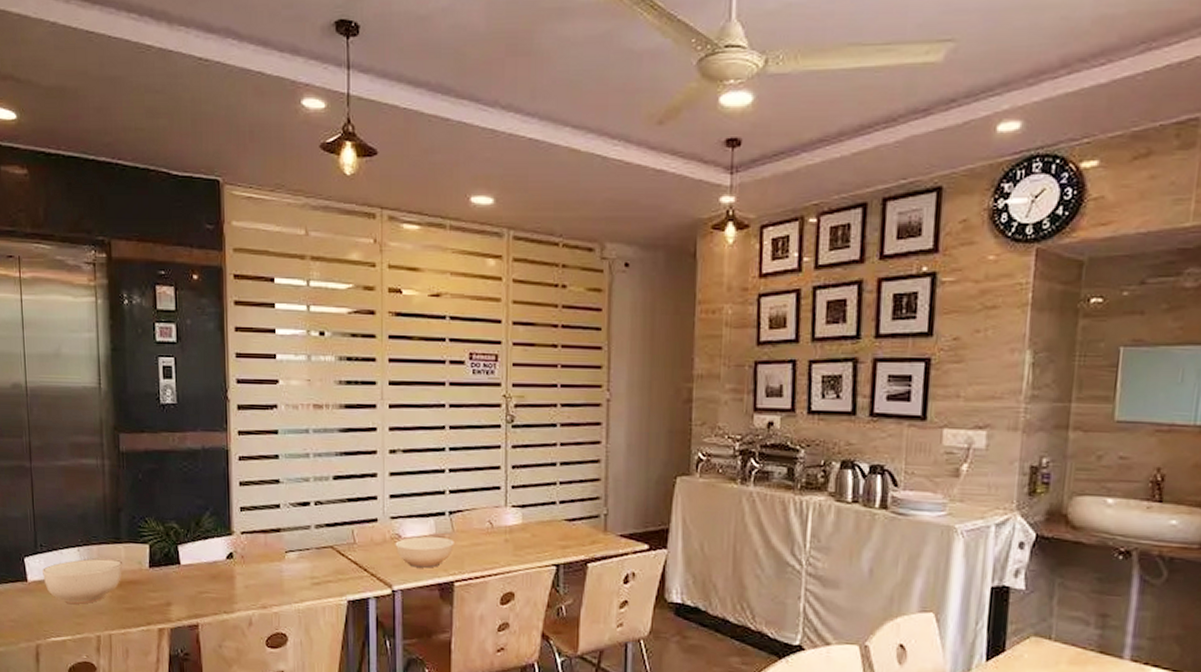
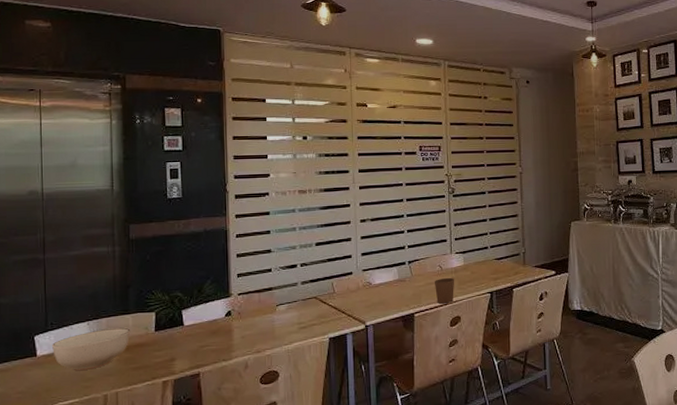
bowl: present [395,536,454,568] -> none [367,281,413,306]
dixie cup: none [482,538,509,574] -> present [435,277,455,304]

